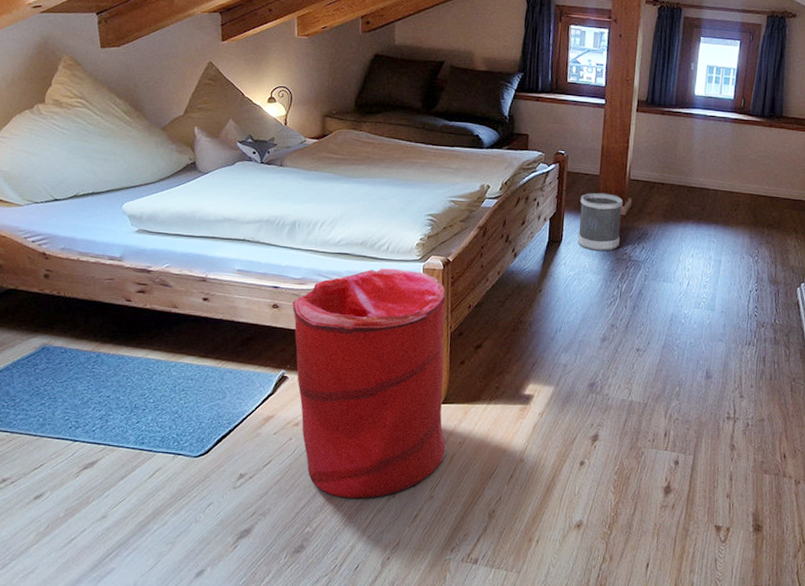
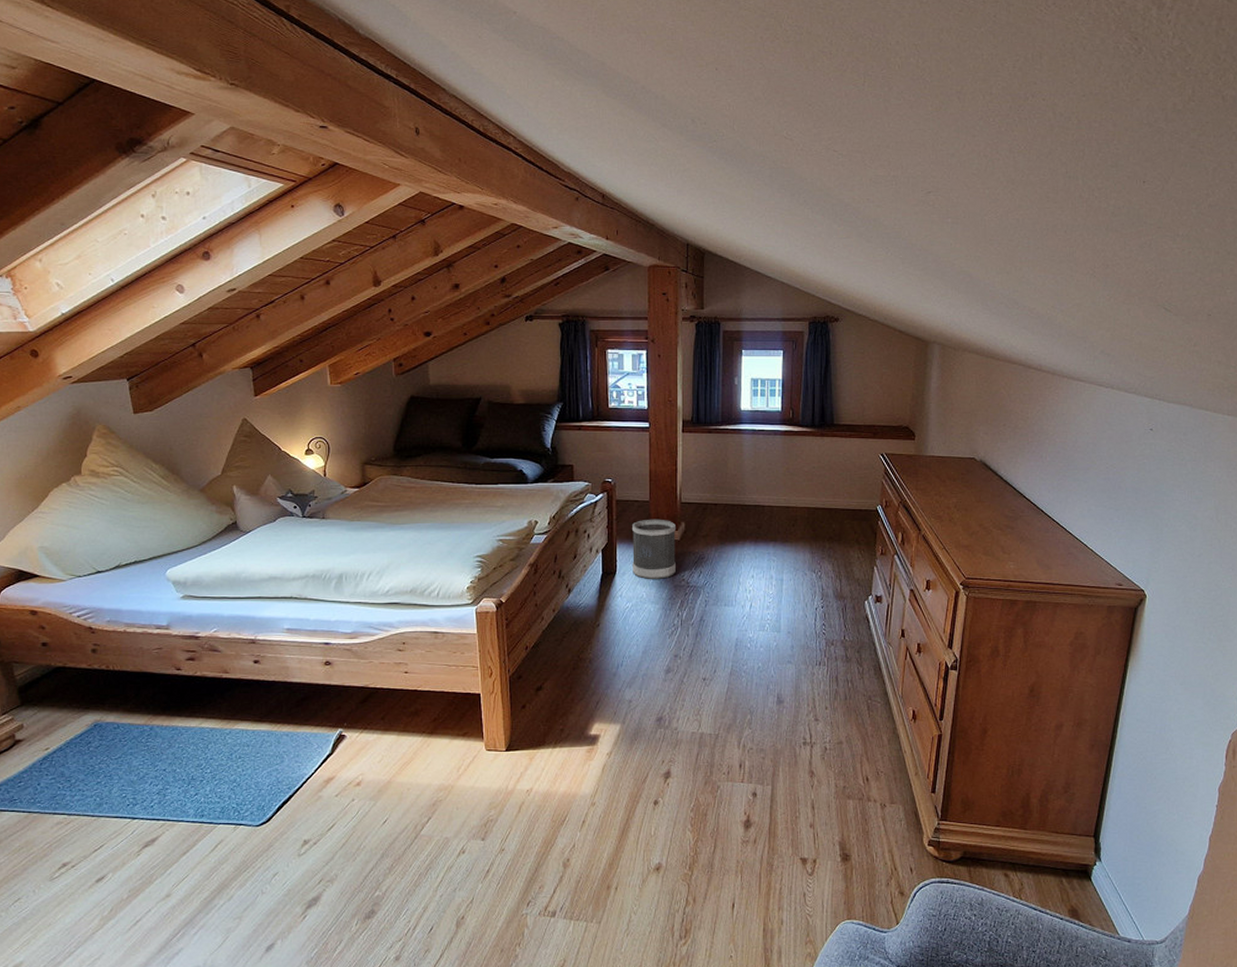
laundry hamper: present [292,268,447,499] -> none [345,615,515,857]

